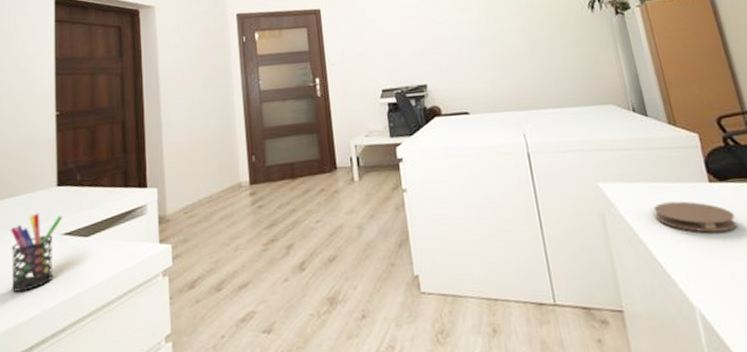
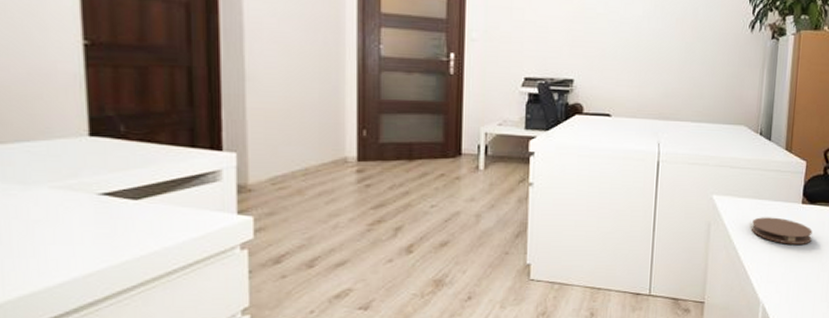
pen holder: present [10,213,63,292] -> none [17,166,100,255]

